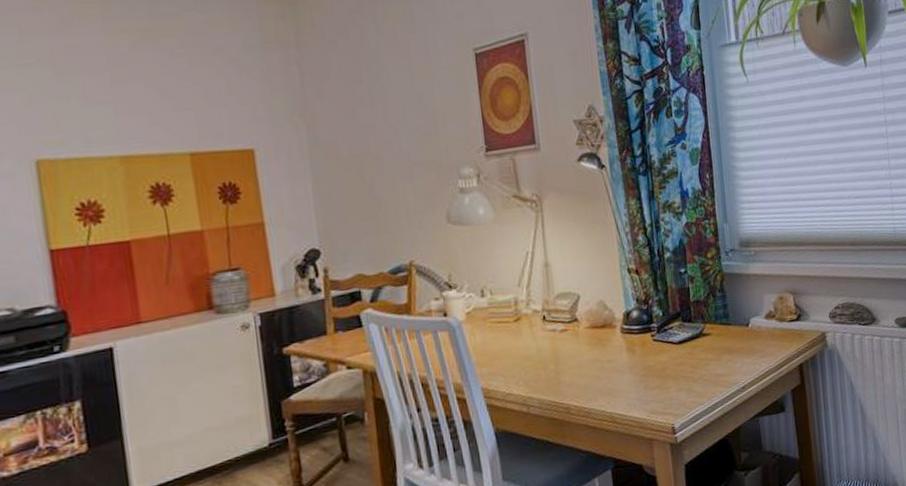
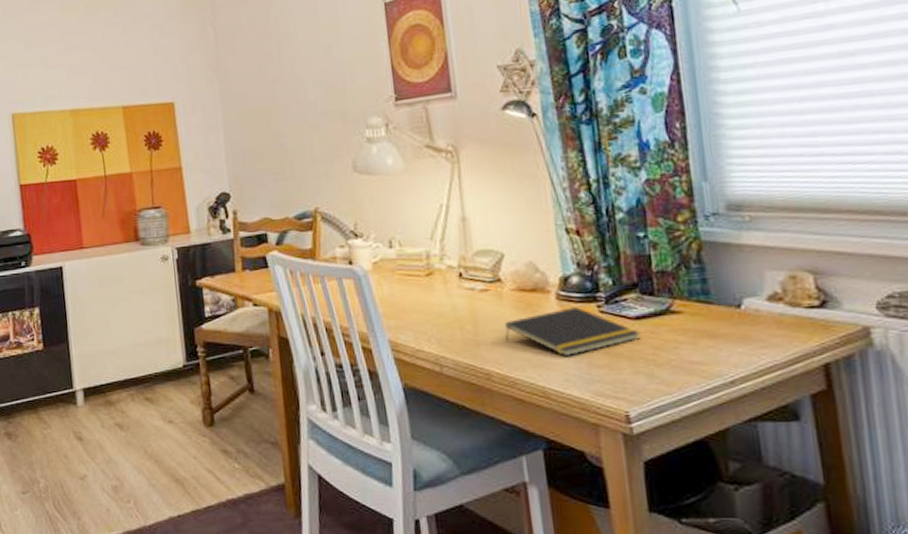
notepad: none [580,338,683,384] -> present [504,307,641,357]

